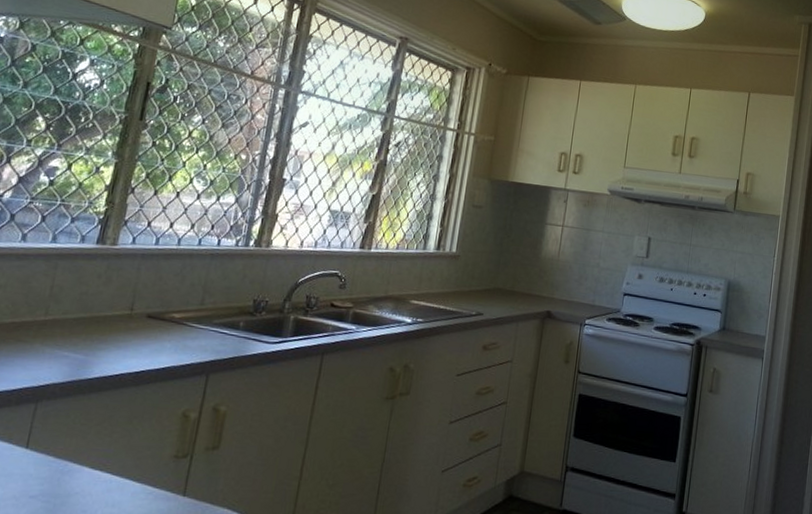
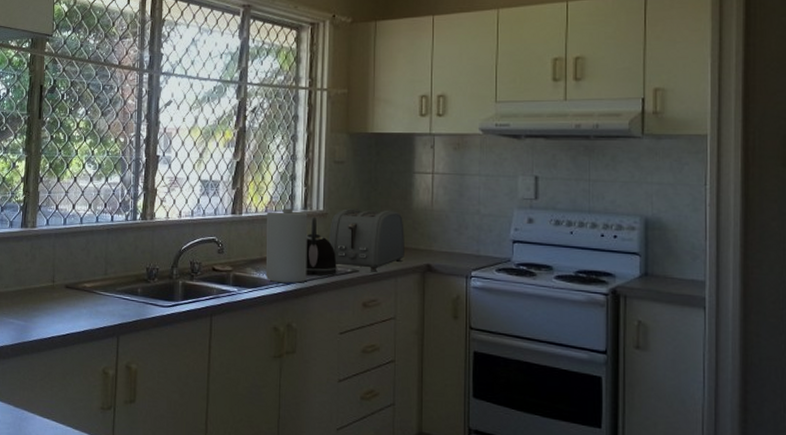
paper towel holder: none [388,247,440,324] -> present [265,208,308,283]
kettle: none [430,258,463,318] -> present [306,216,337,276]
toaster: none [457,252,531,316] -> present [328,208,405,272]

